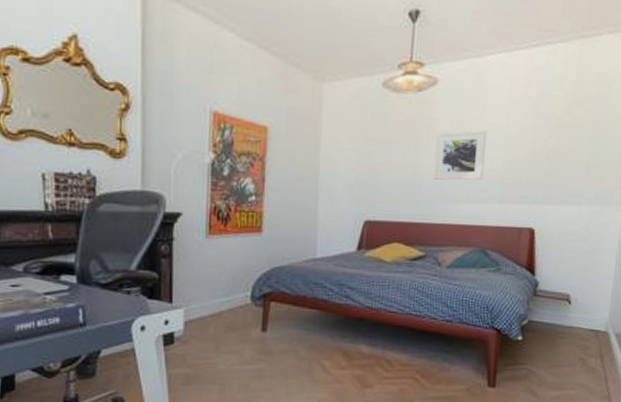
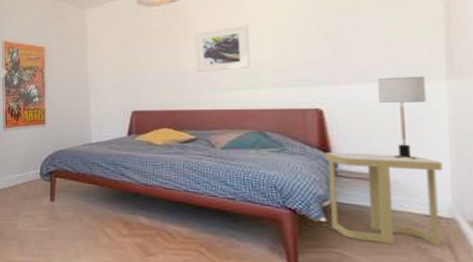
side table: none [525,271,608,358] -> present [325,151,442,245]
table lamp: none [576,200,610,280] -> present [376,76,427,160]

